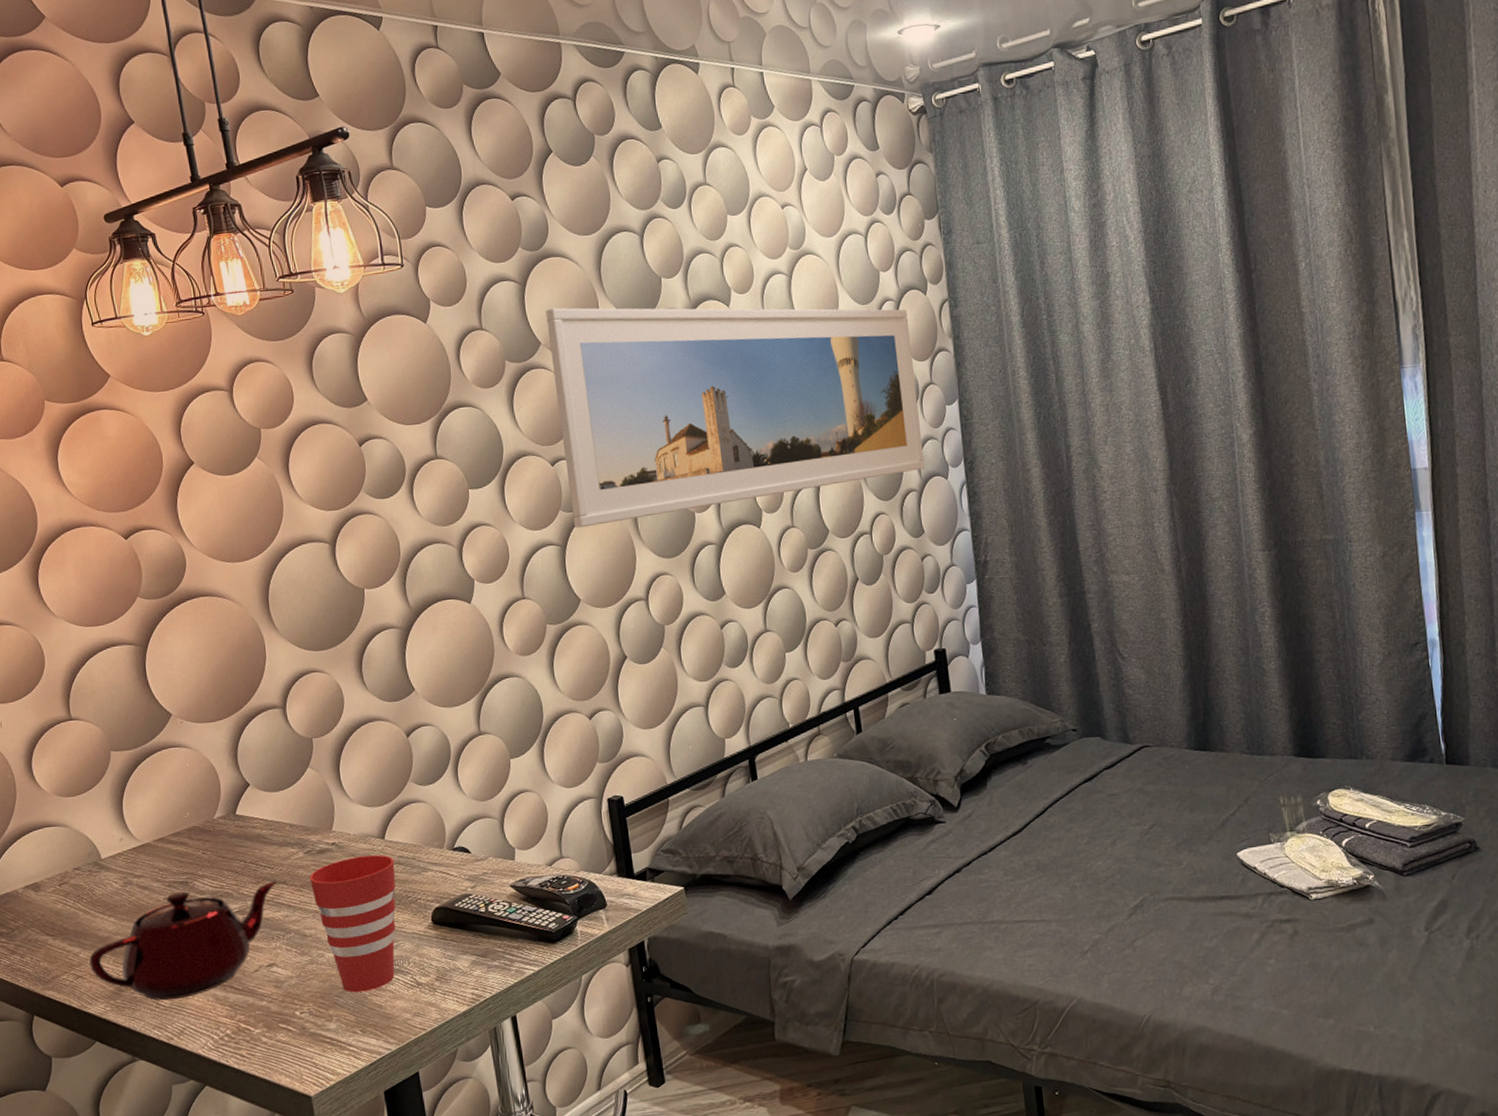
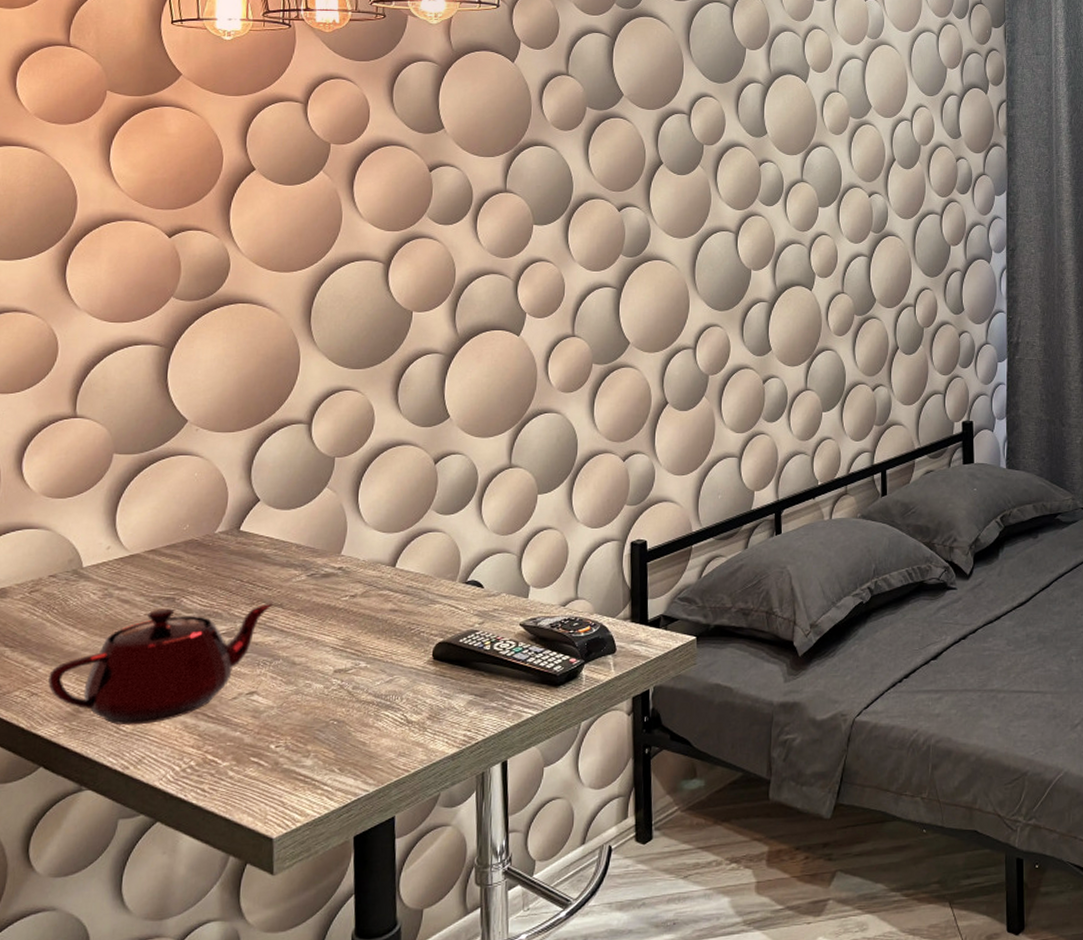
cup: present [310,855,396,993] -> none [309,583,402,727]
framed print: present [546,307,925,528] -> none [631,63,971,273]

